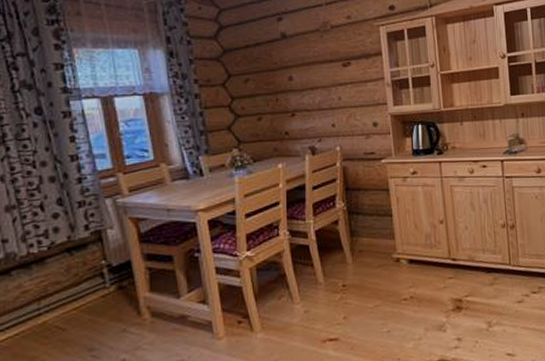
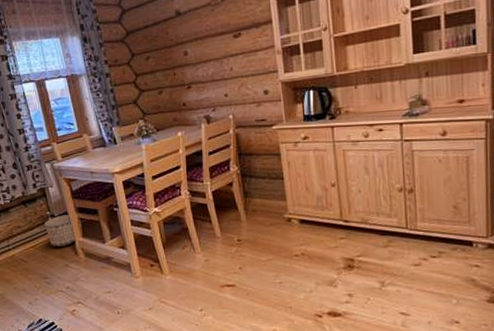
planter: none [96,264,141,307] -> present [44,215,76,247]

